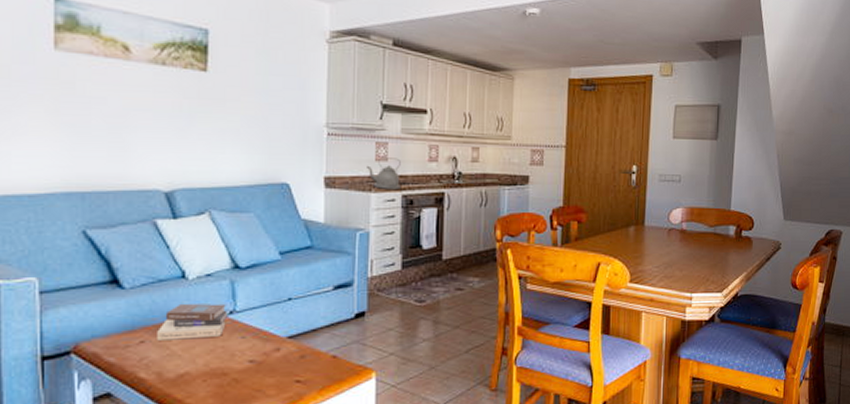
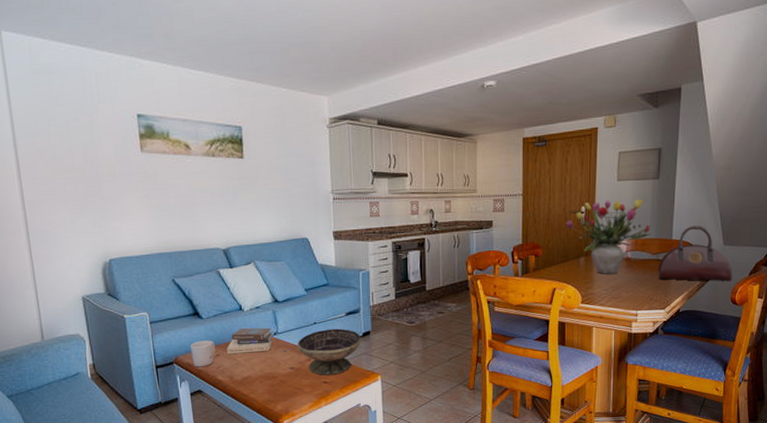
mug: none [101,320,141,360] -> present [190,340,216,368]
decorative bowl: none [261,307,352,372] -> present [297,328,361,375]
kettle: present [367,157,401,191] -> none [364,213,391,239]
flower arrangement: none [614,160,709,248] -> present [565,199,651,274]
handbag: none [715,195,793,262] -> present [658,225,732,282]

